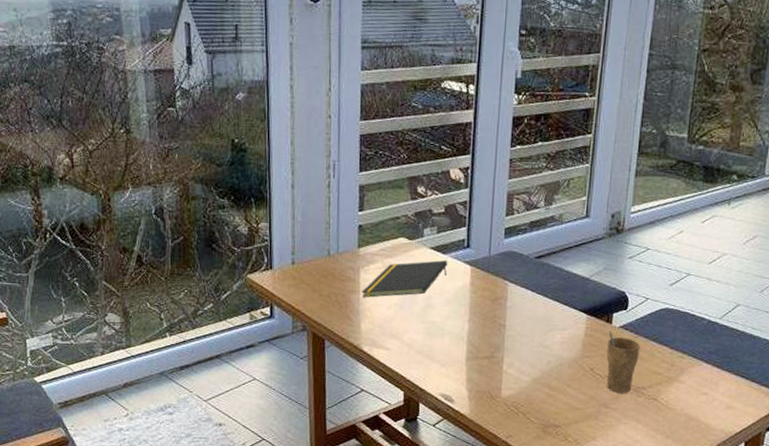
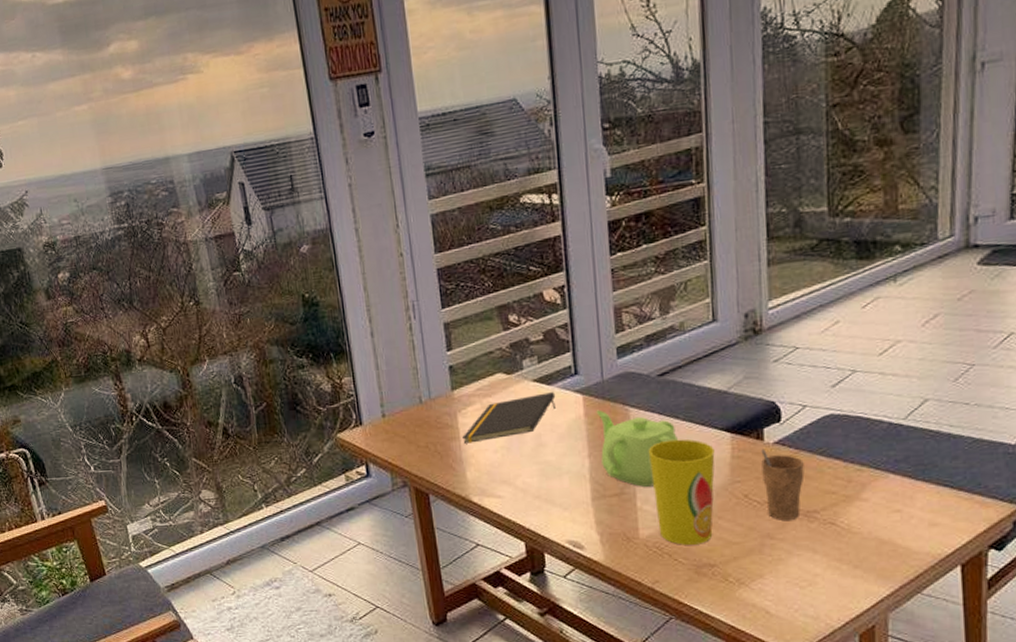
teapot: none [479,281,544,353] -> present [596,409,678,487]
cup: none [518,314,572,407] -> present [648,439,715,545]

